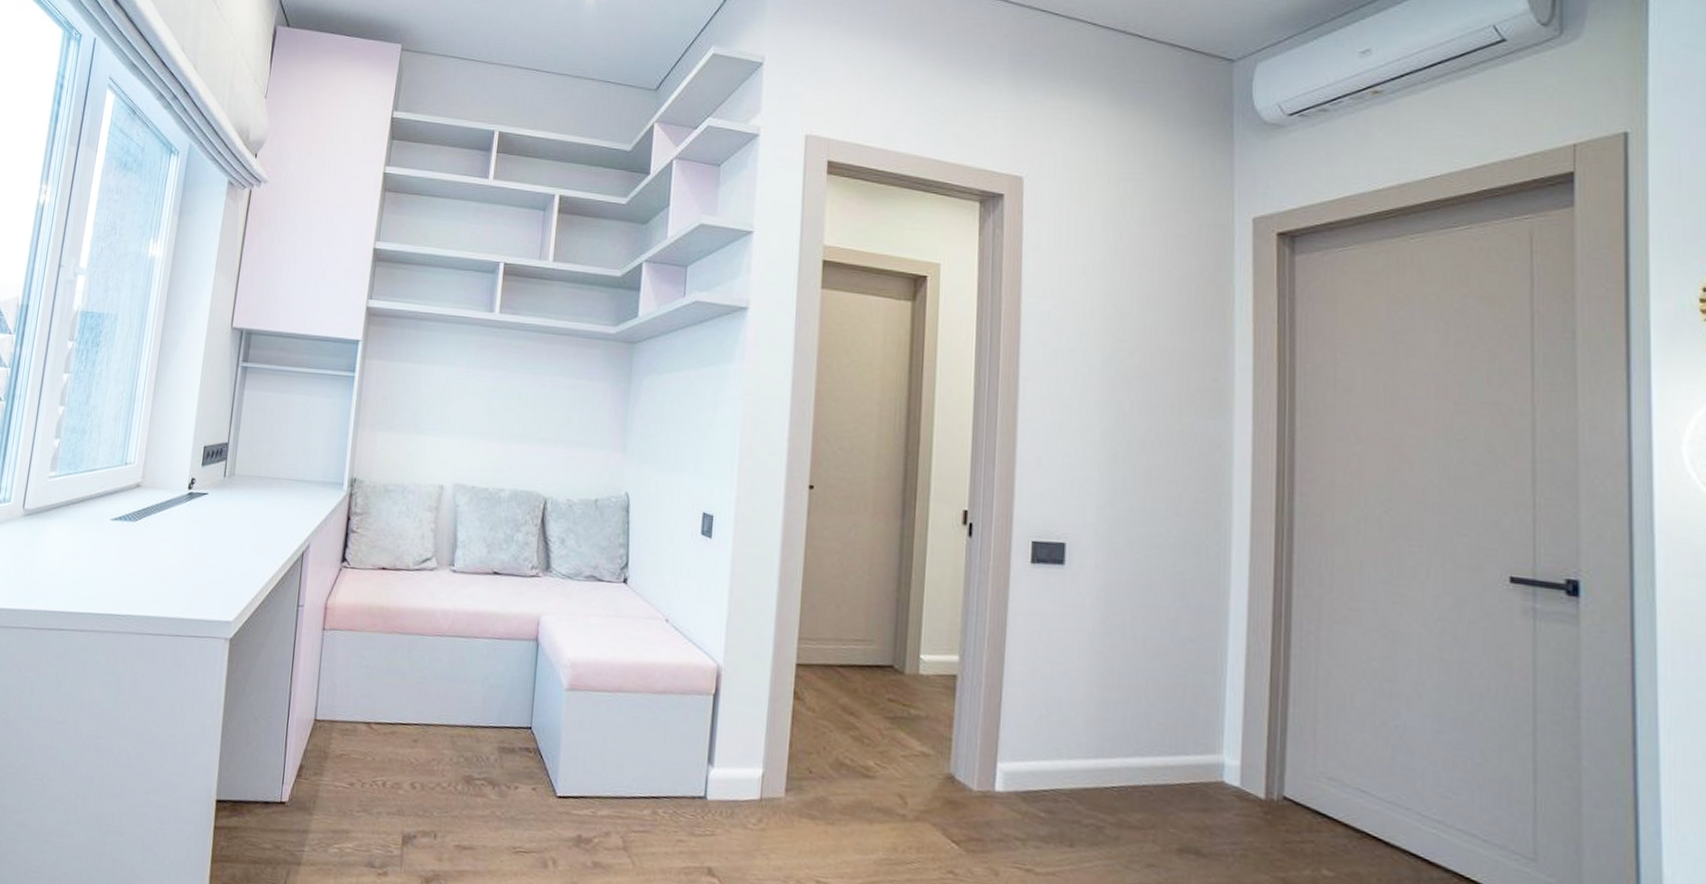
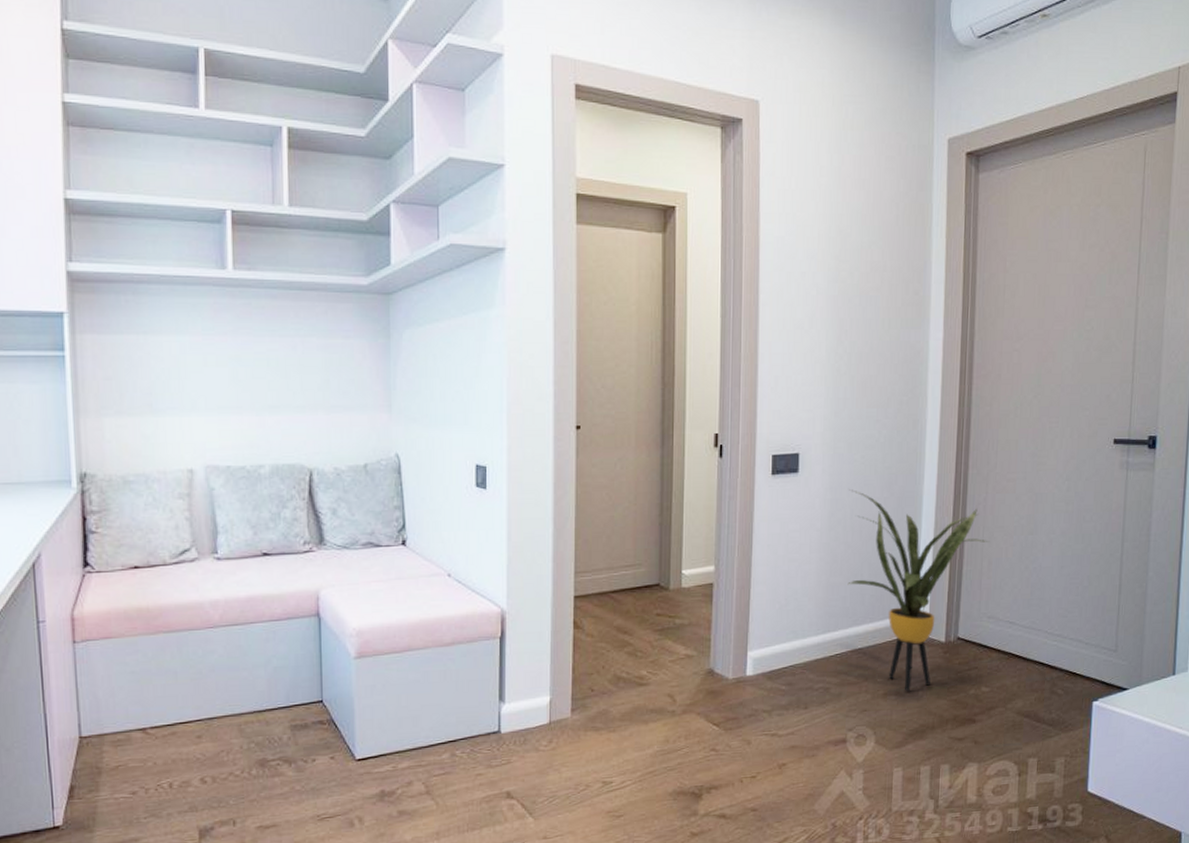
house plant: none [1127,592,1327,853] -> present [847,489,990,691]

